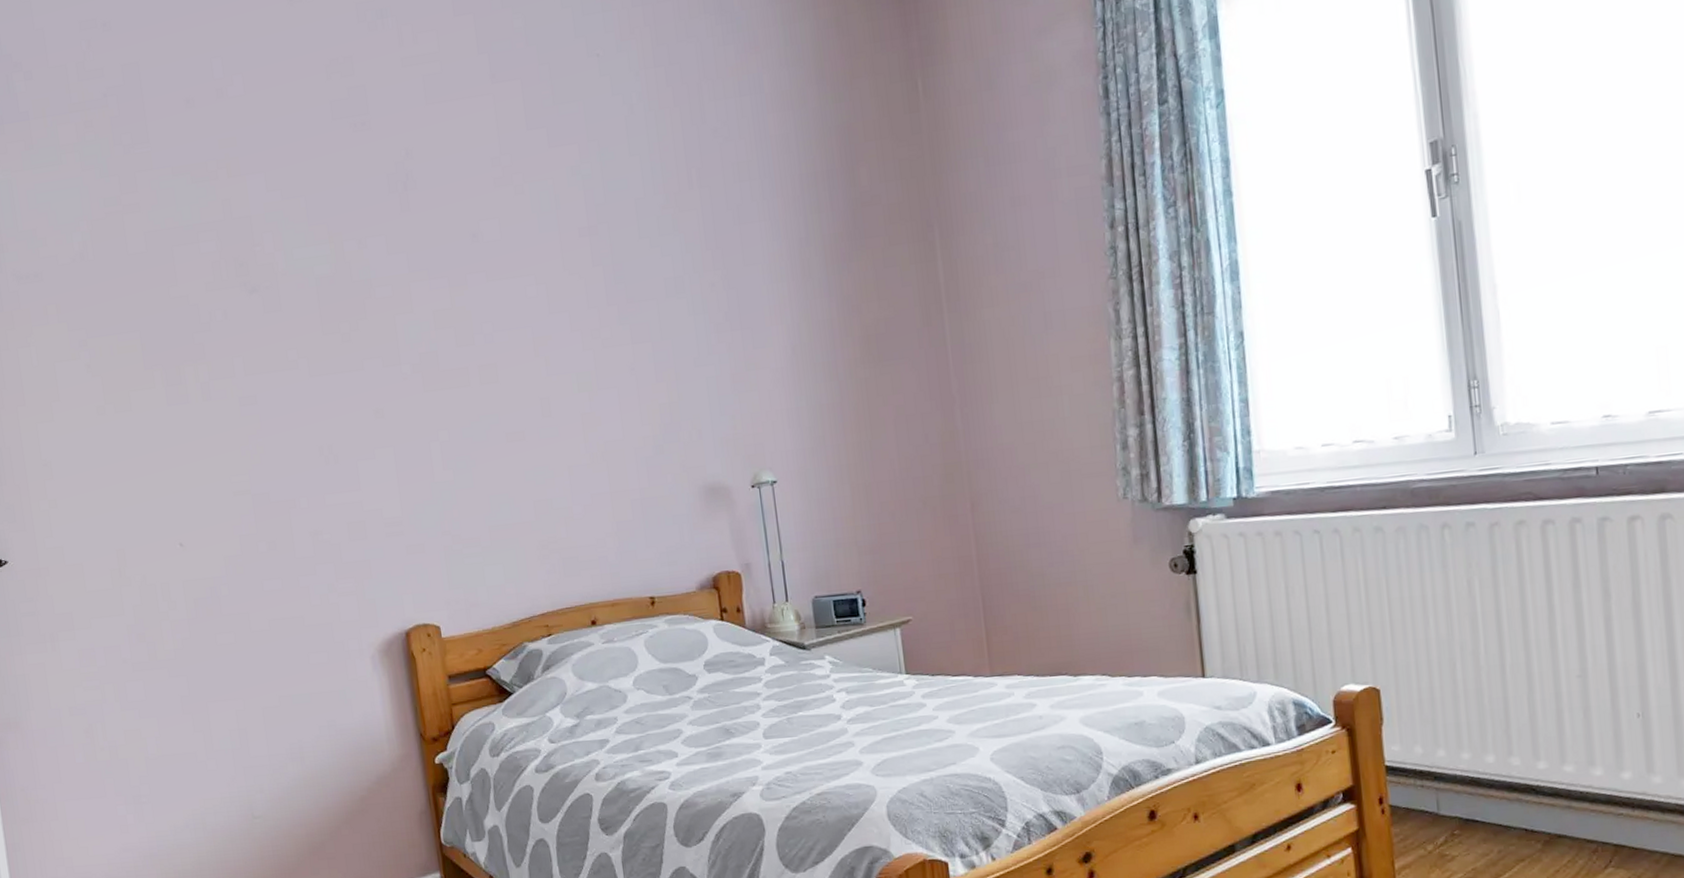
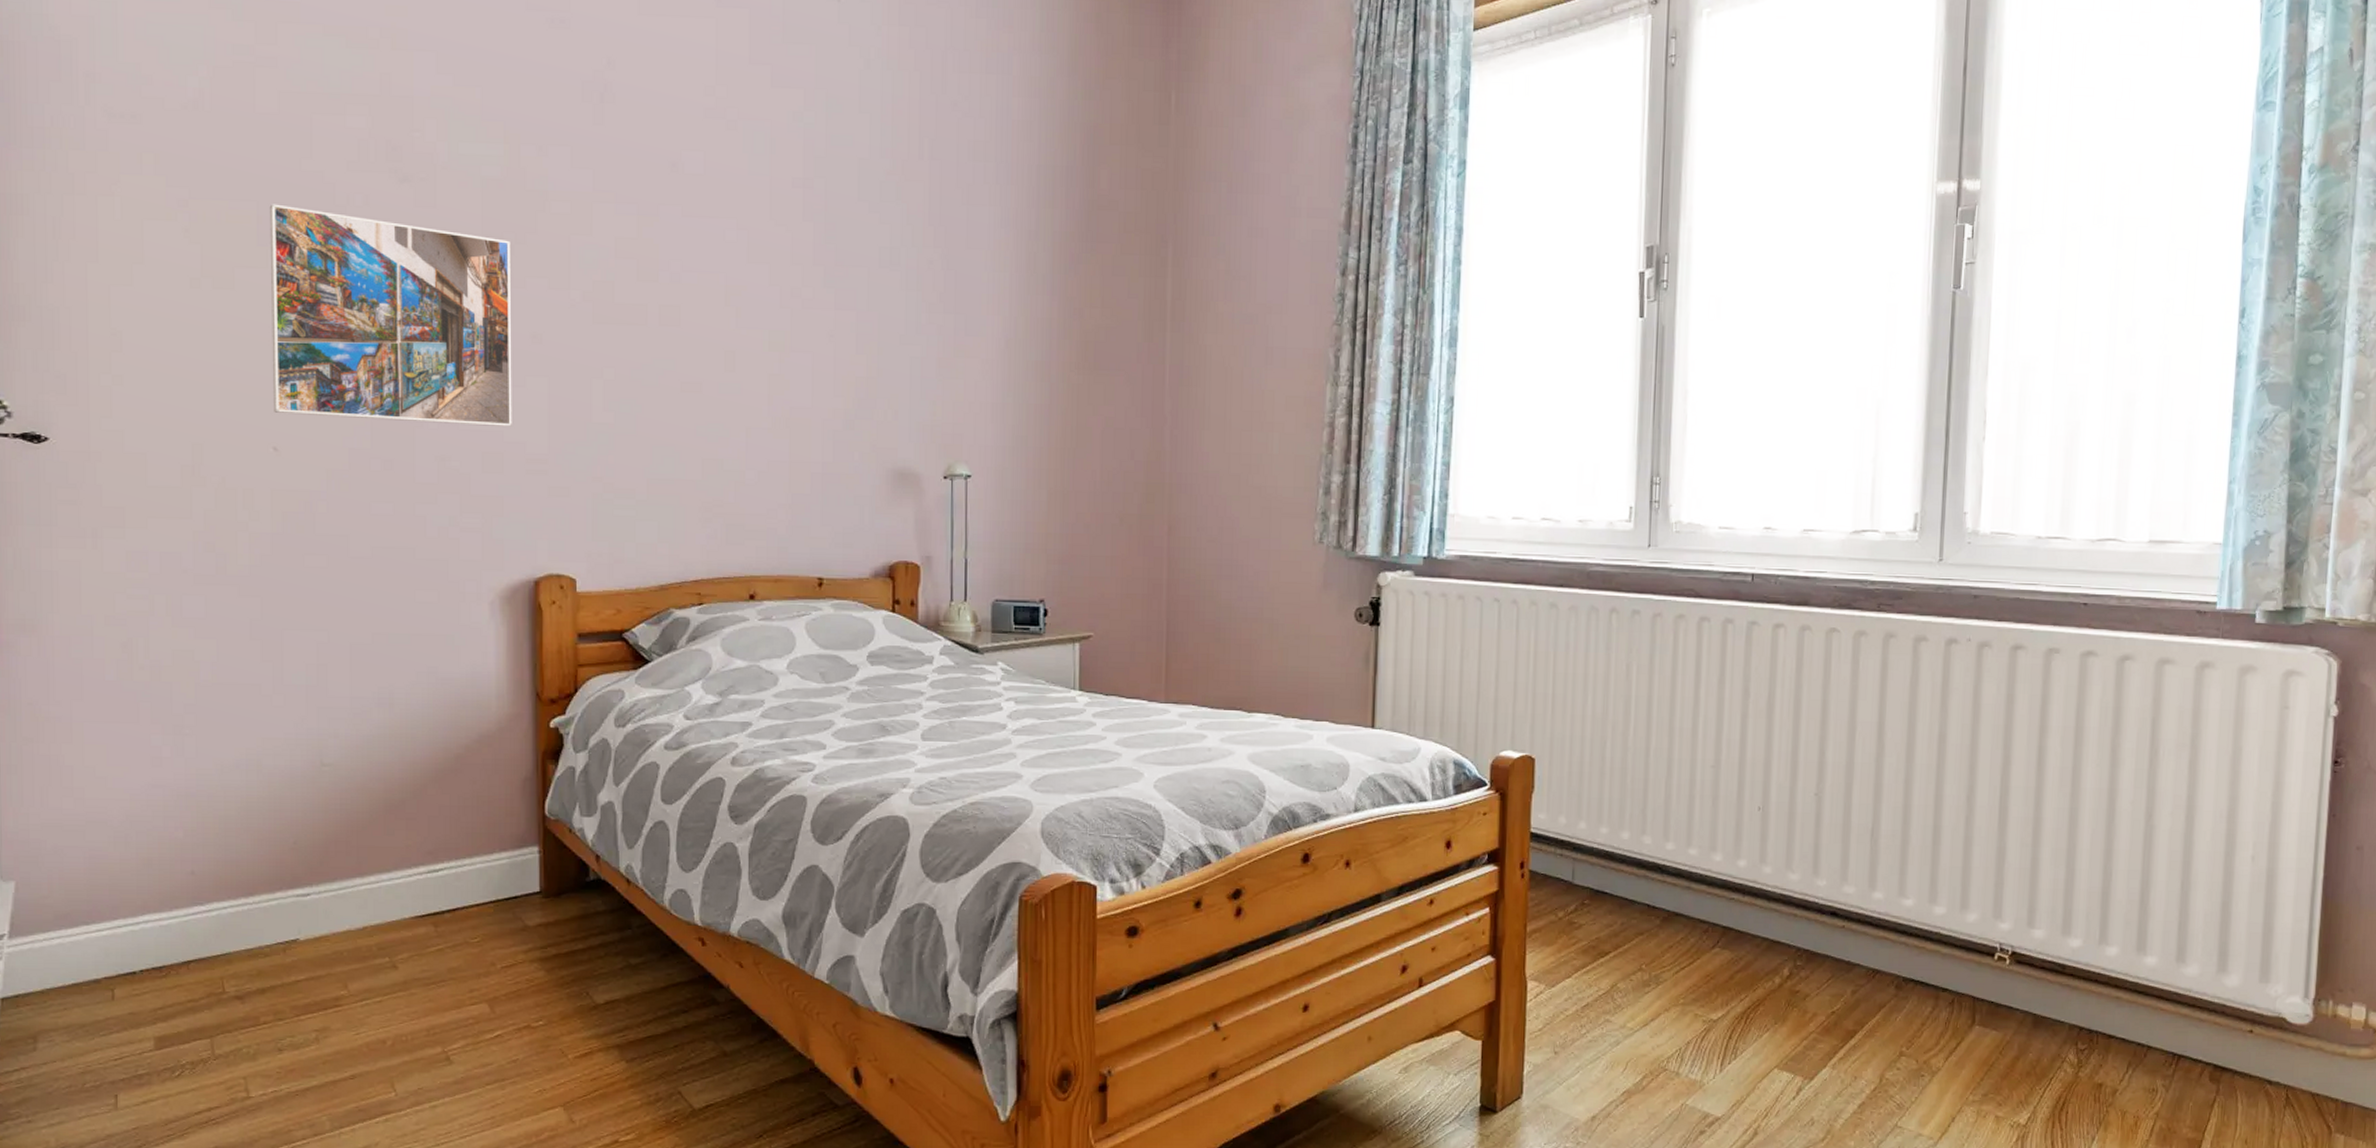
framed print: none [149,329,369,513] -> present [269,204,512,427]

